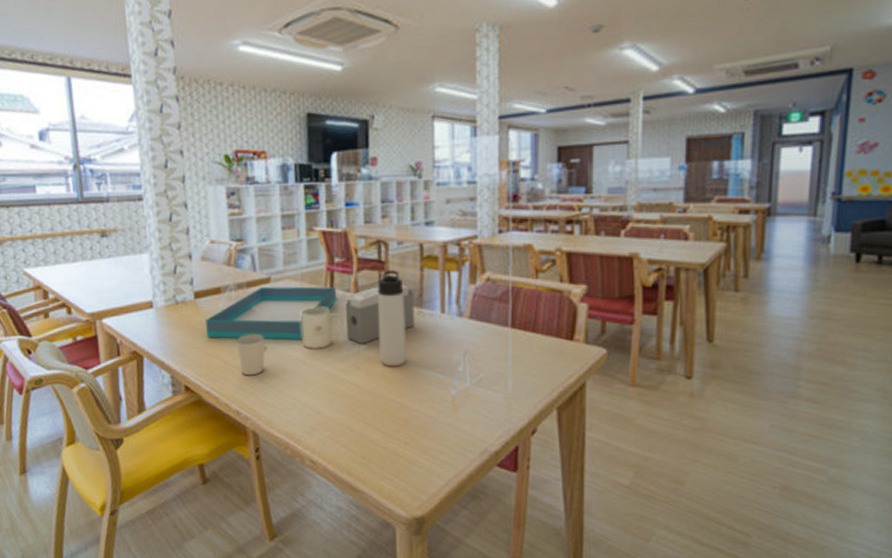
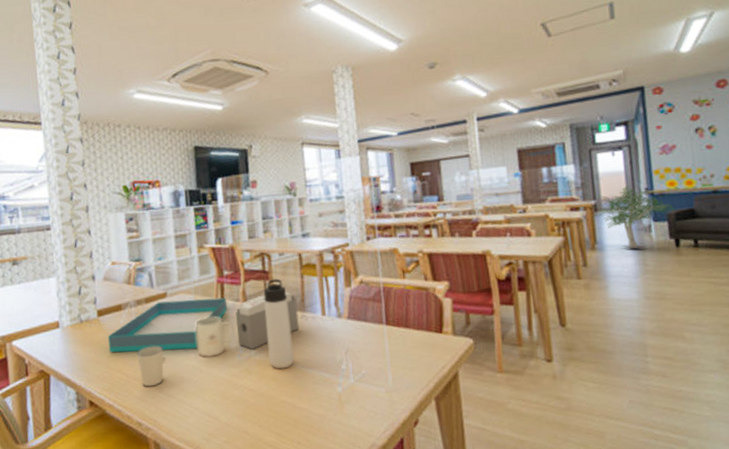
potted tree: none [773,188,862,261] -> present [600,185,675,249]

